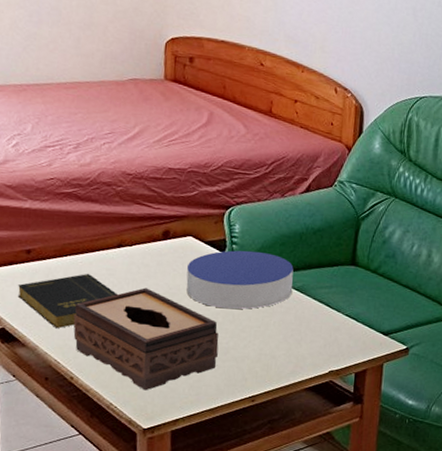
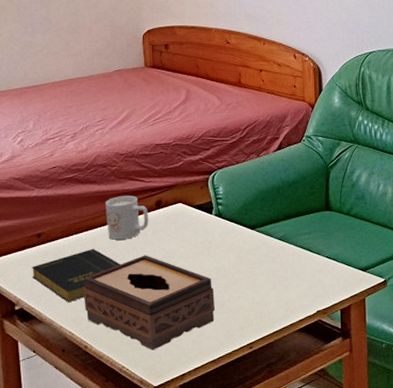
mug: none [106,220,154,268] -> present [105,196,149,240]
coaster: present [186,250,294,309] -> none [180,209,276,265]

